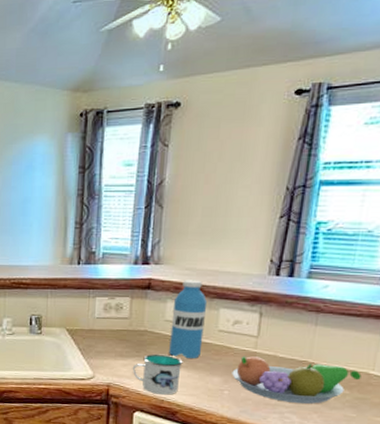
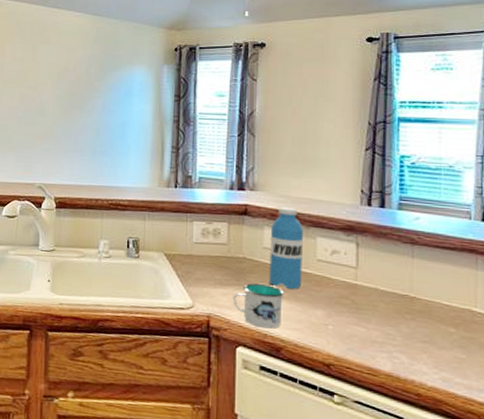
fruit bowl: present [232,356,362,404] -> none [335,288,465,343]

